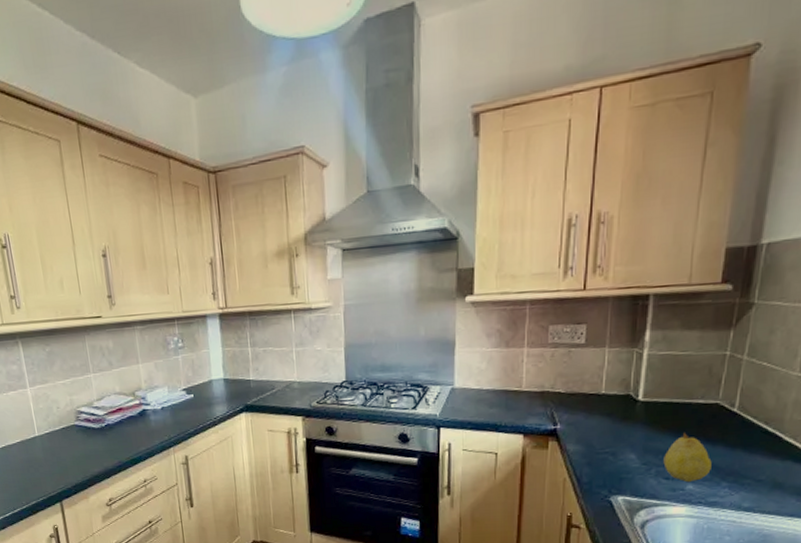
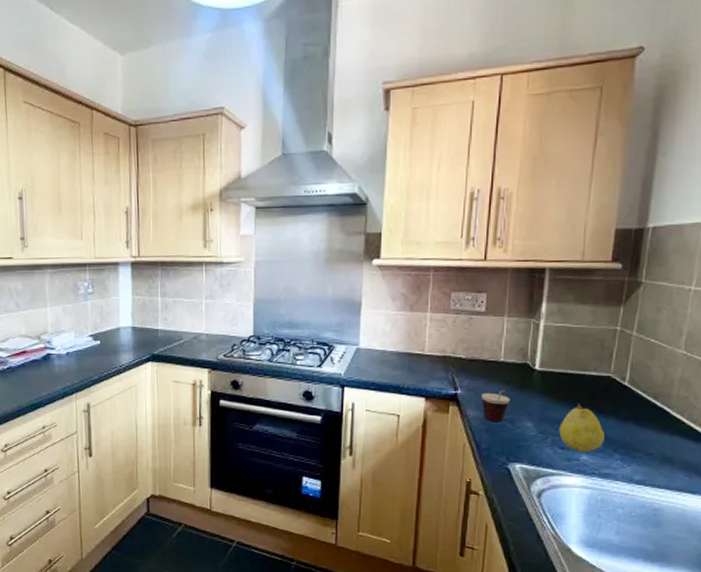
cup: none [582,422,612,456] -> present [481,389,511,422]

